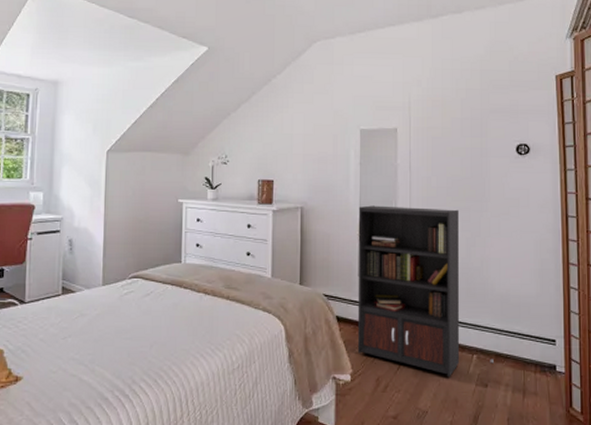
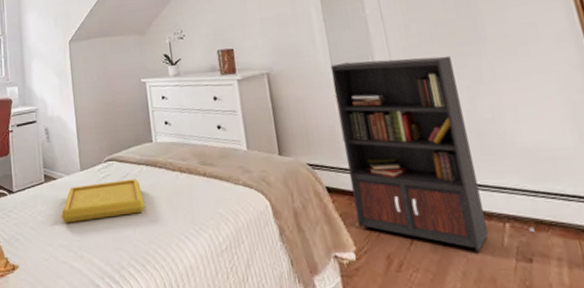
serving tray: none [75,297,166,337] -> present [61,179,146,223]

